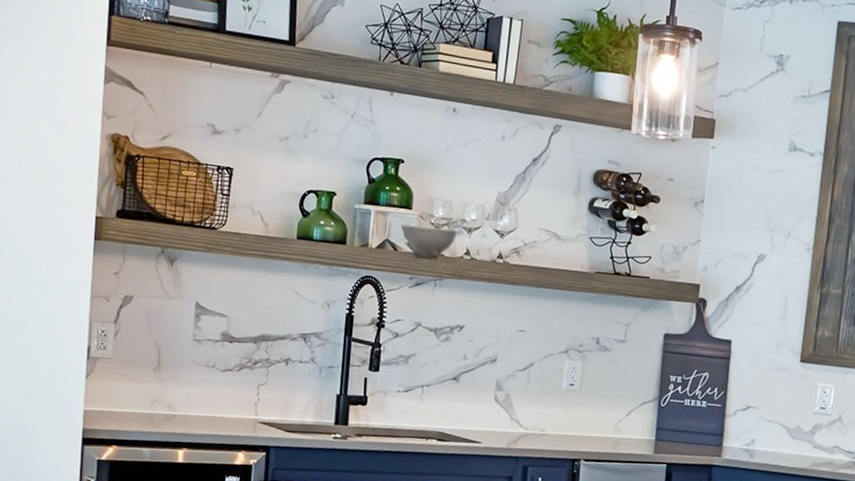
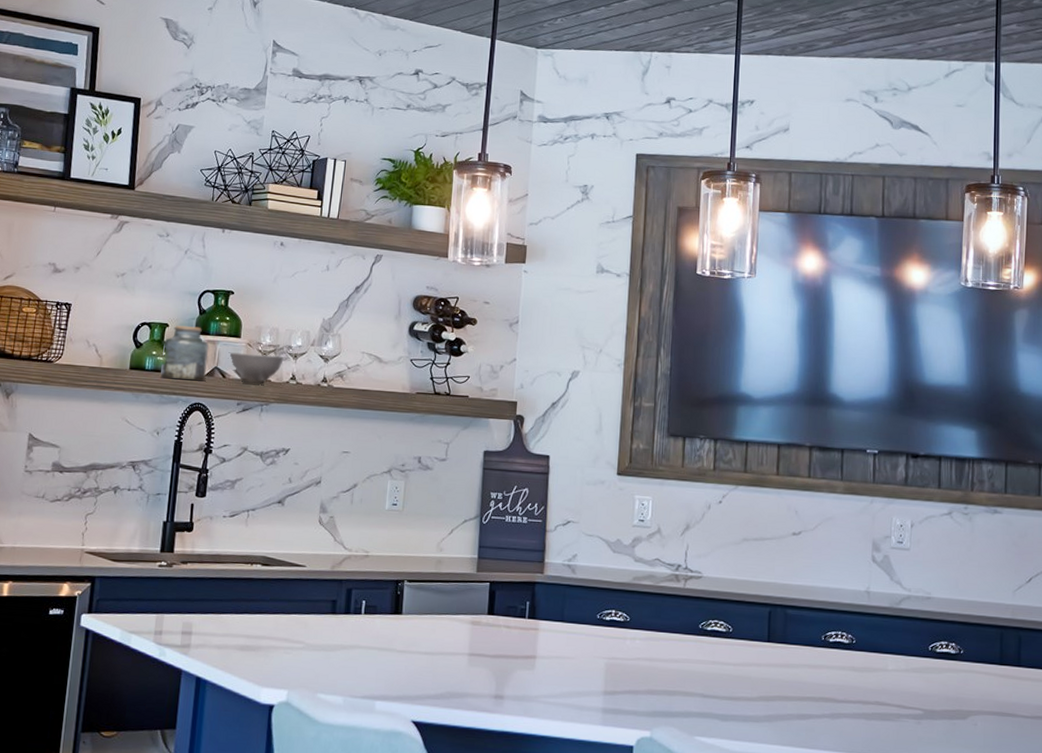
jar: none [329,194,379,254] -> present [160,325,209,381]

